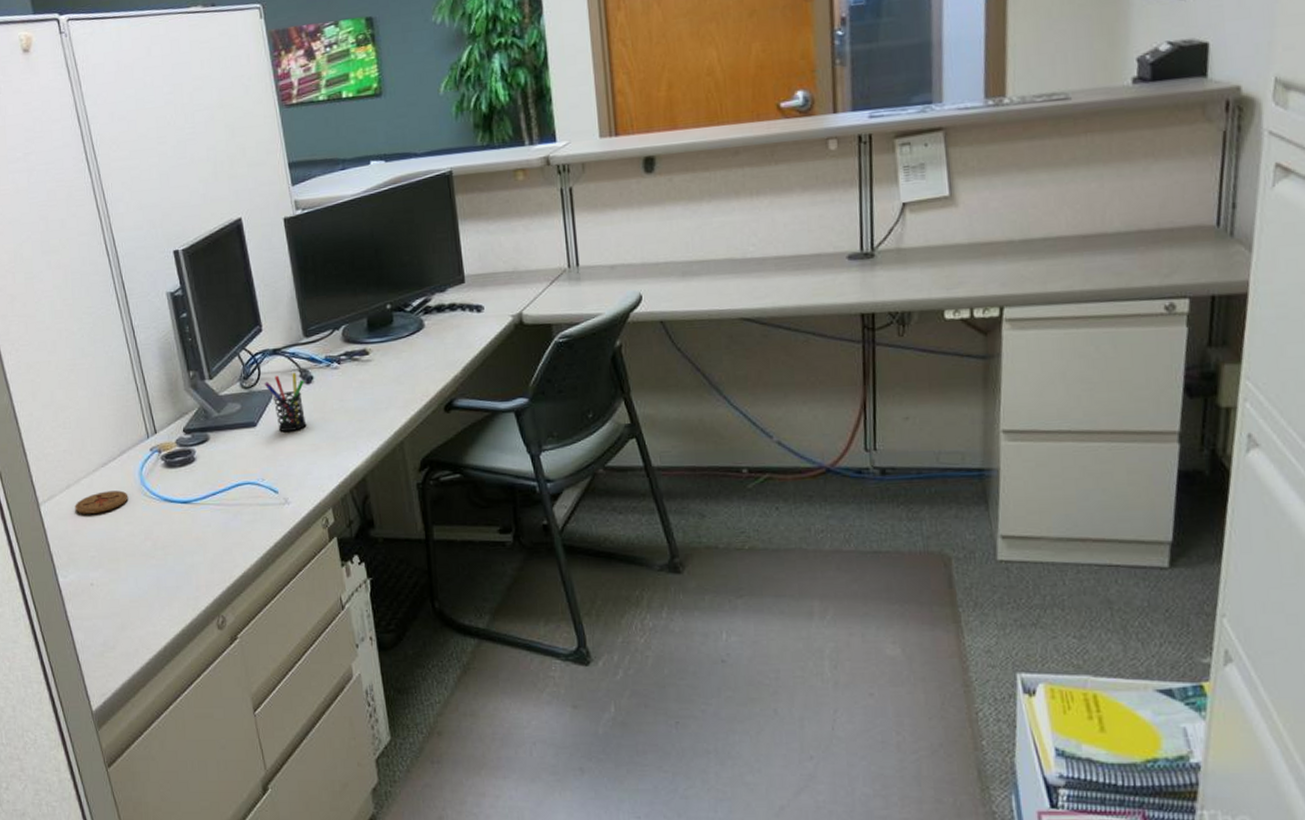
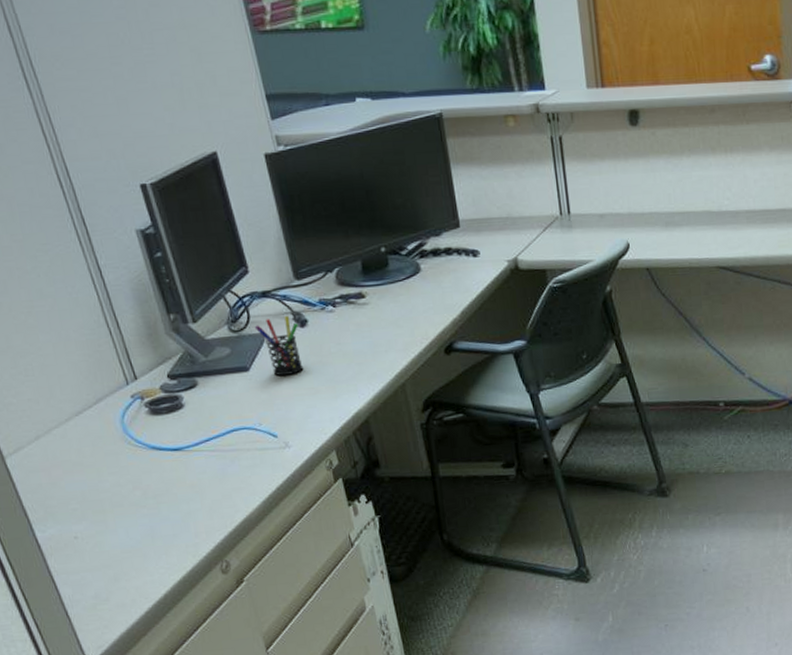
coaster: present [75,490,129,514] -> none [47,440,110,466]

